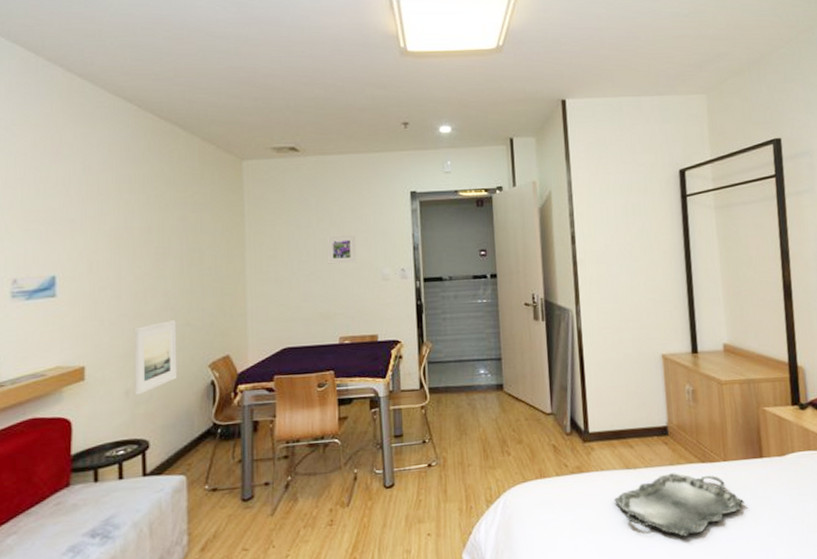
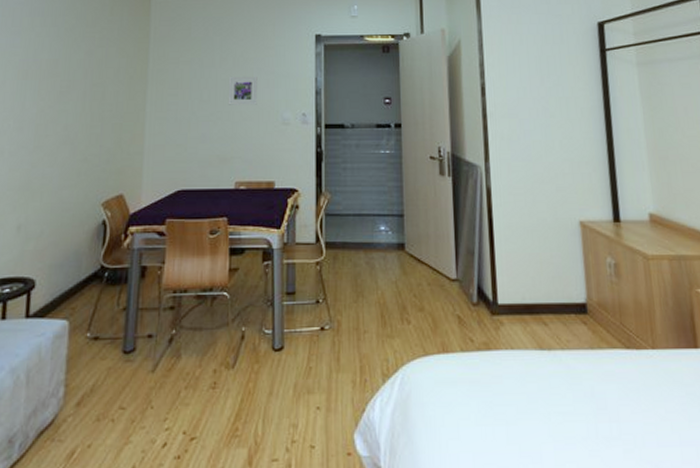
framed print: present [134,320,178,395] -> none [26,155,74,230]
serving tray: present [613,473,745,537] -> none [524,358,678,436]

